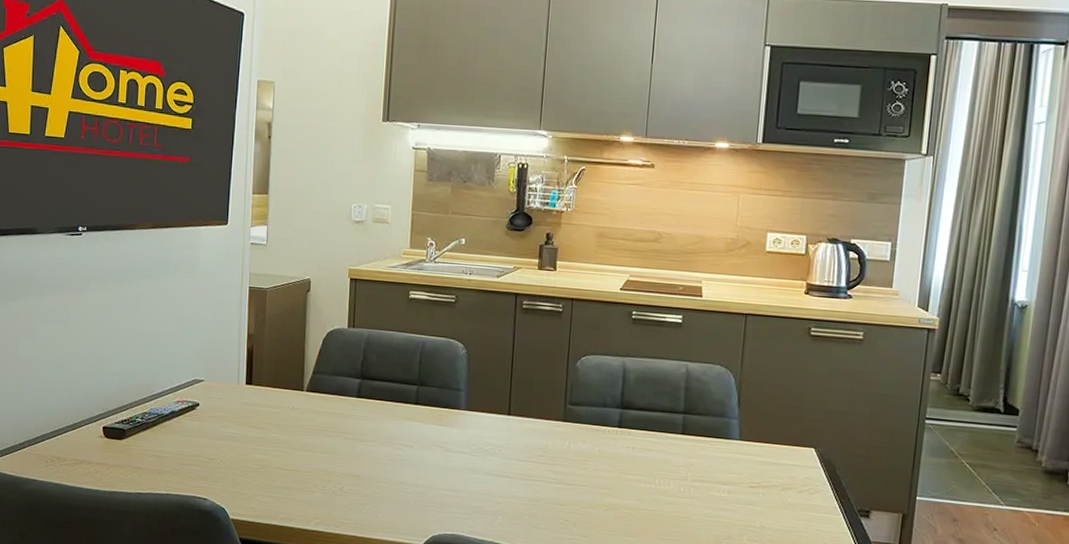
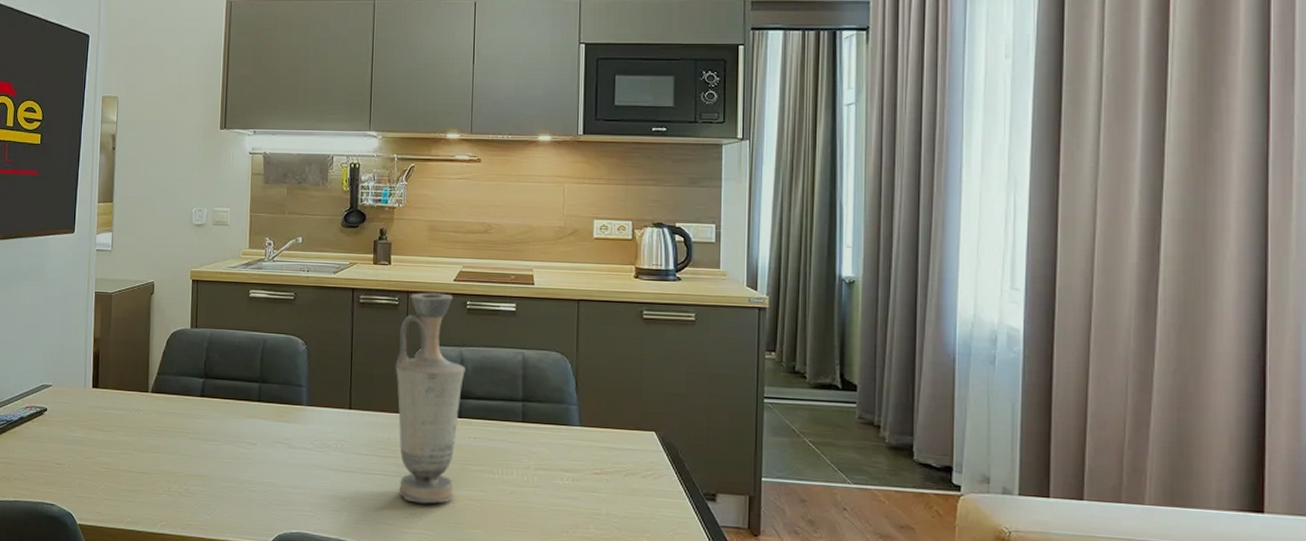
vase: none [555,300,628,511] -> present [395,292,465,504]

